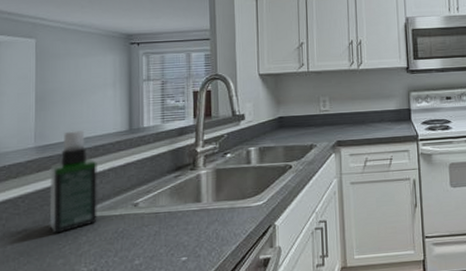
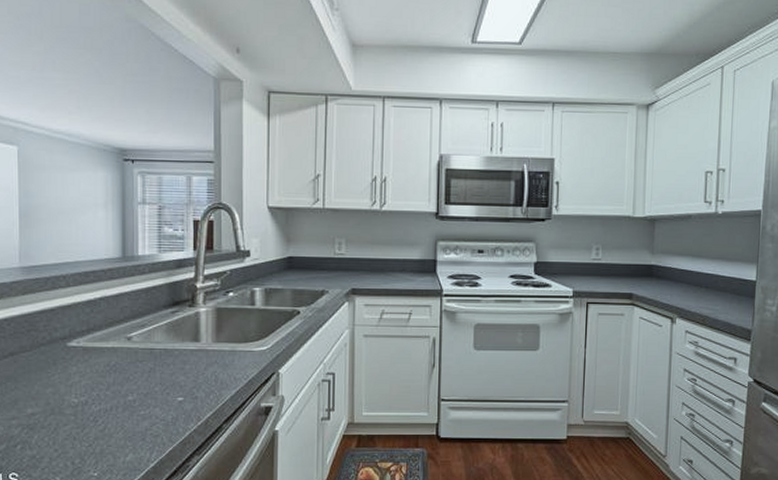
spray bottle: present [49,130,97,234] -> none [37,252,88,361]

